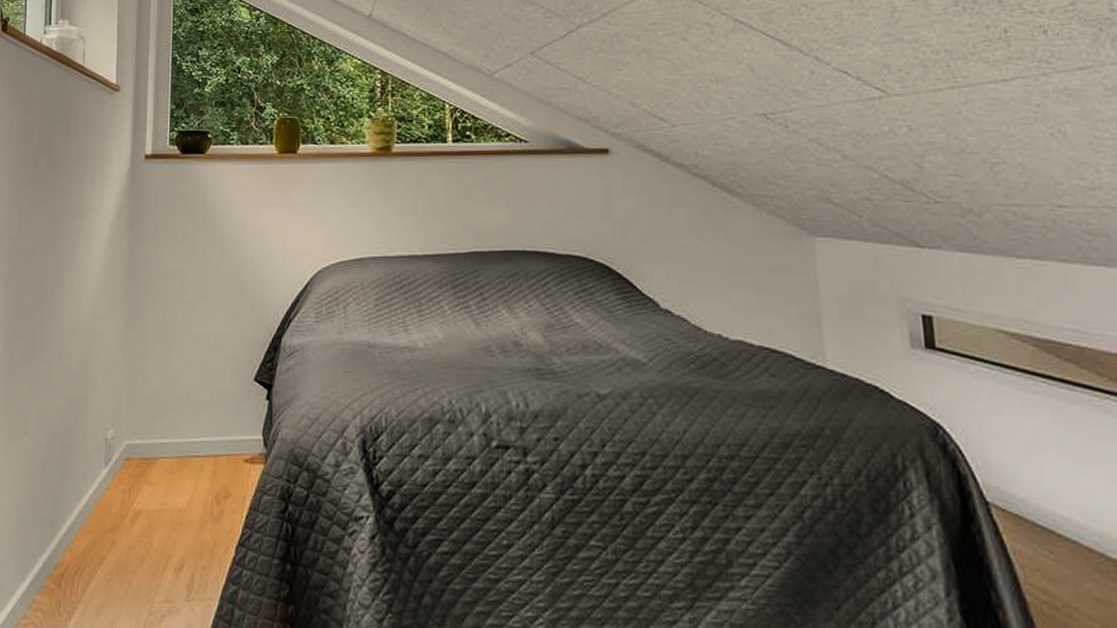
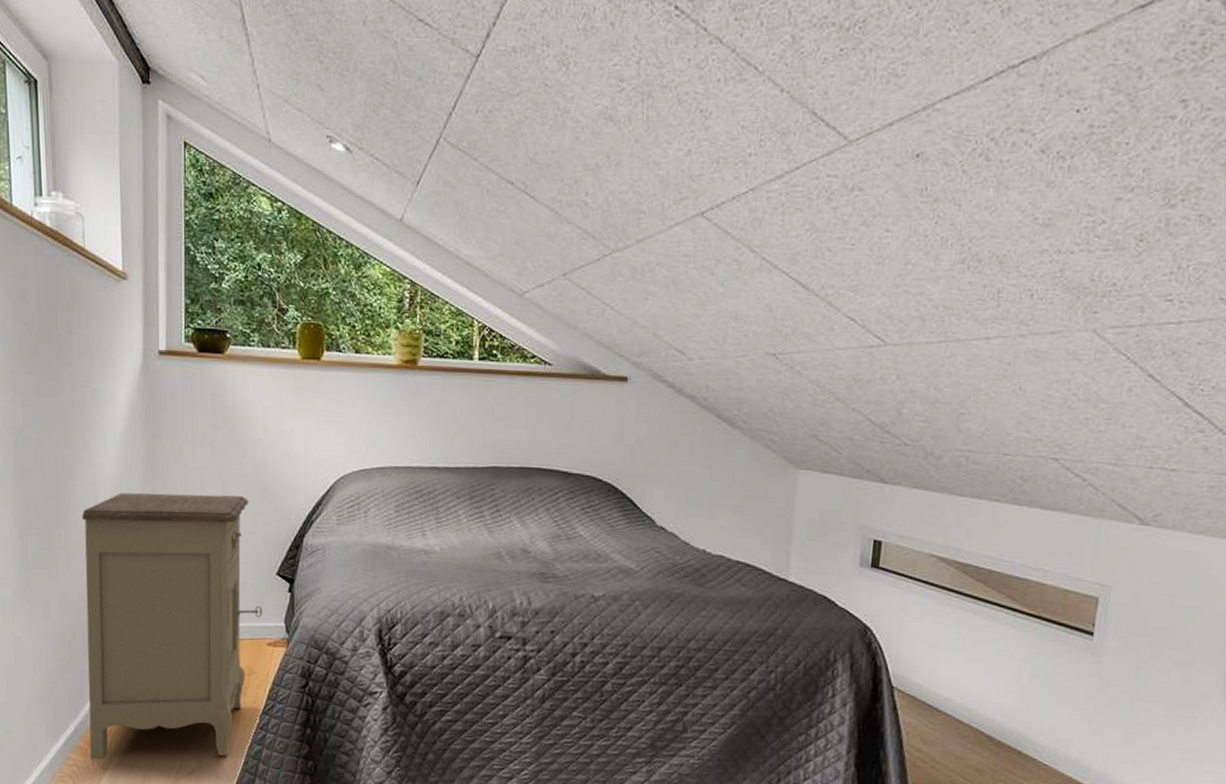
nightstand: none [57,296,239,604] -> present [82,492,262,760]

